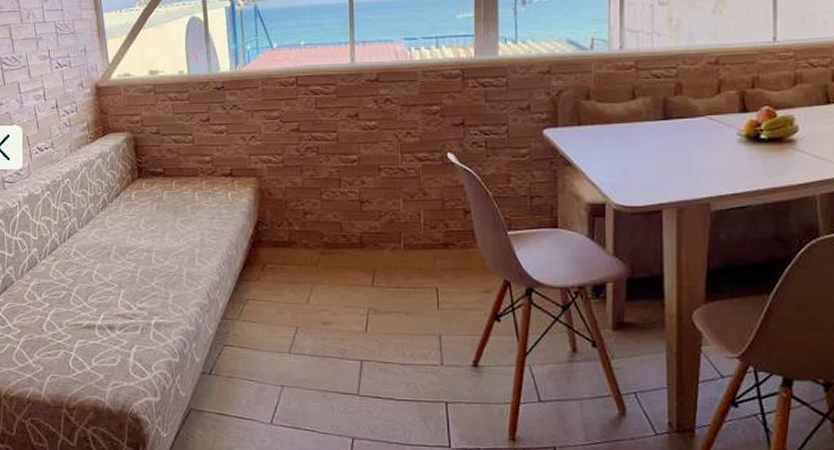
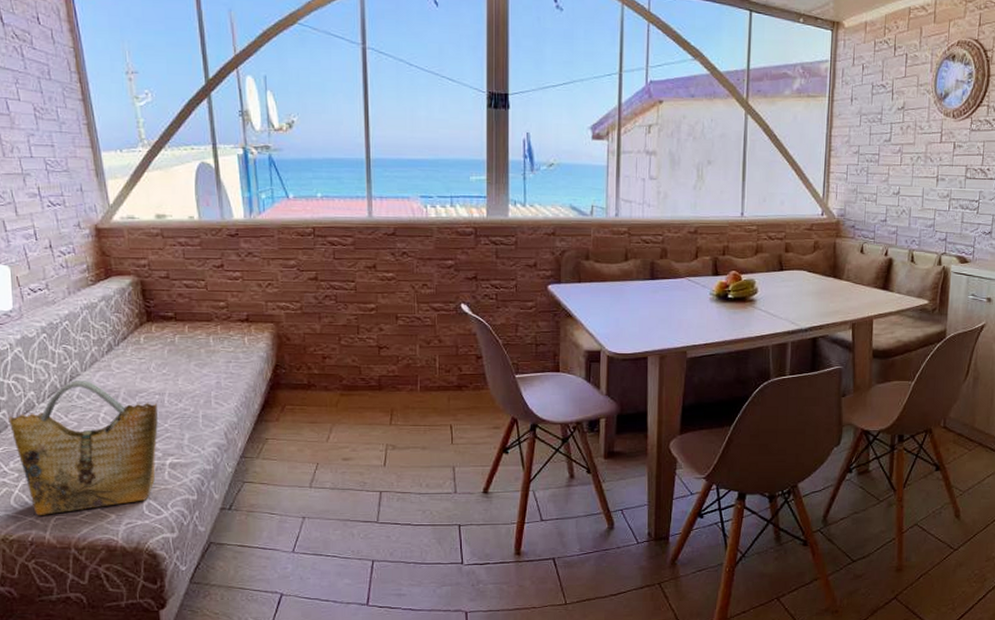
grocery bag: none [14,237,145,373] -> present [8,380,158,515]

